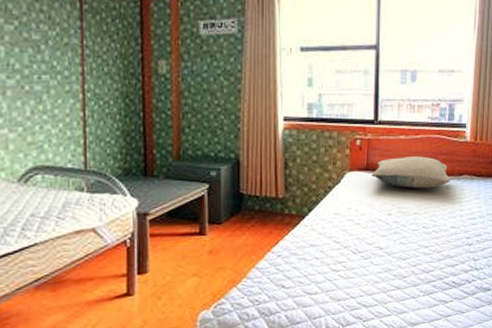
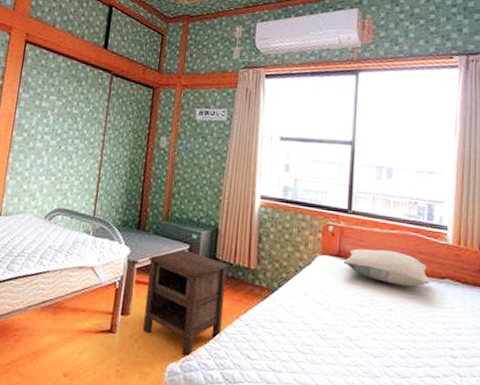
nightstand: none [162,190,254,301] -> present [143,249,228,357]

